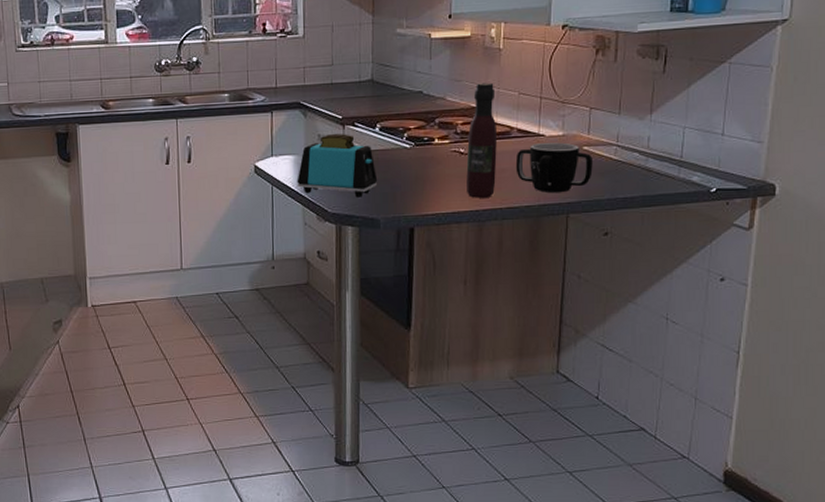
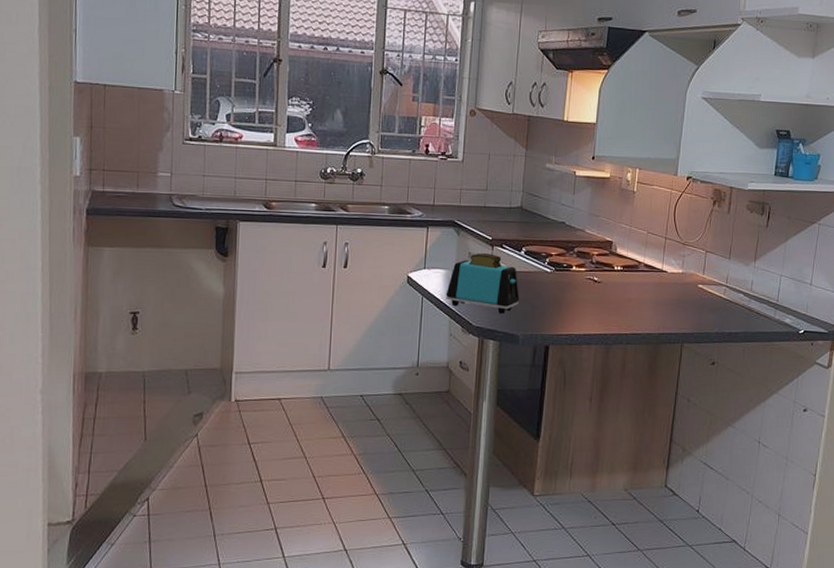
wine bottle: present [466,82,497,198] -> none [597,220,628,323]
mug: present [515,142,593,194] -> none [641,278,706,324]

